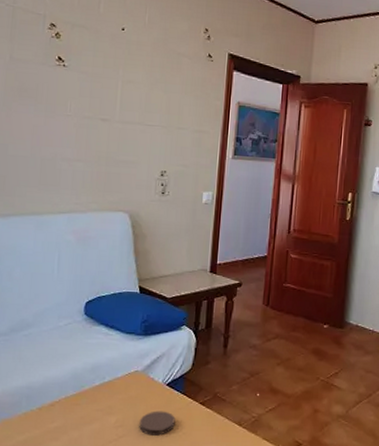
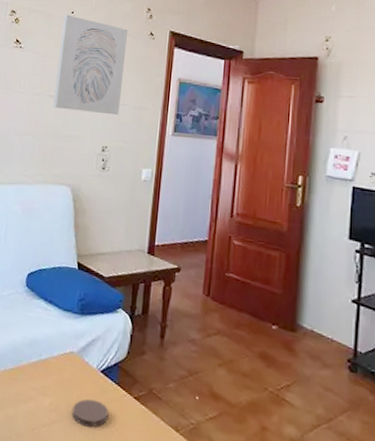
wall art: none [105,31,185,140] -> present [53,14,129,116]

